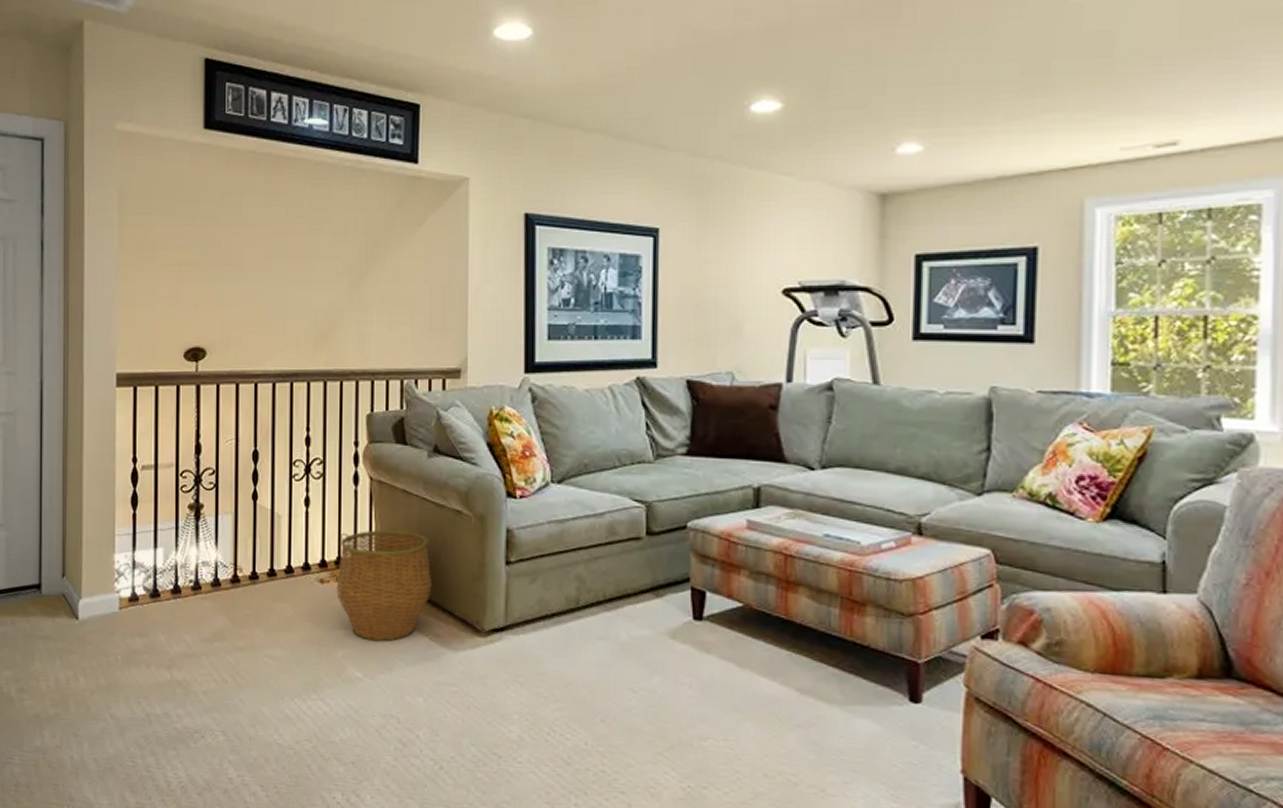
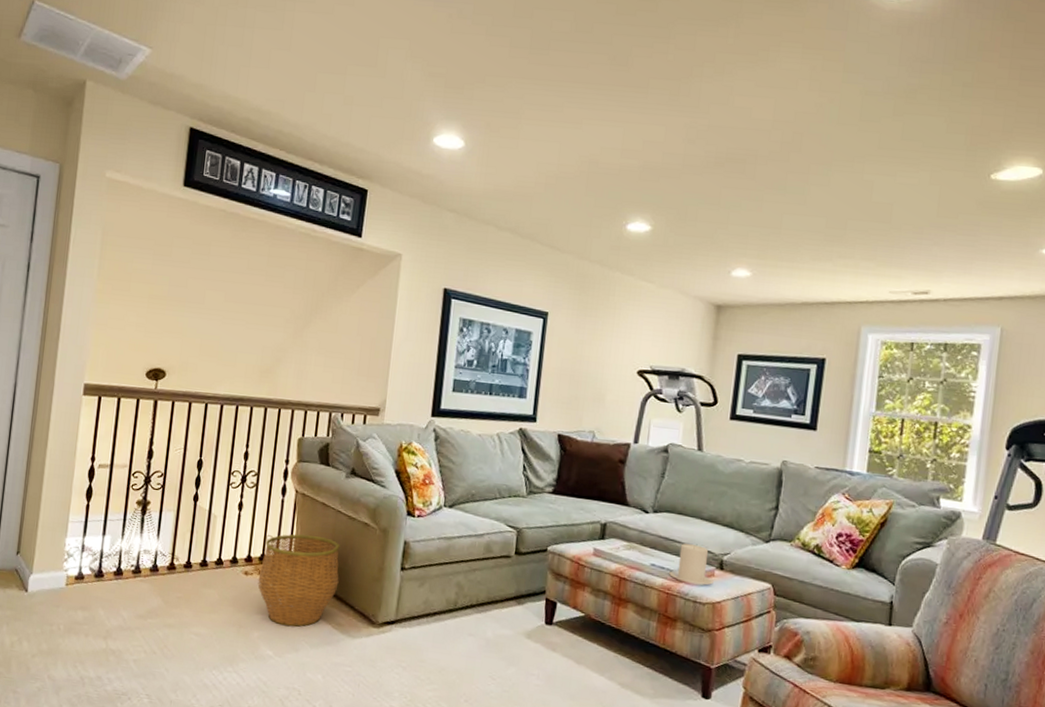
candle: none [850,505,911,559] -> present [669,543,714,586]

